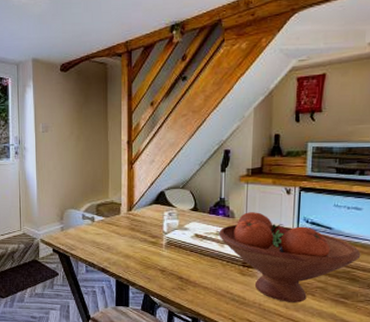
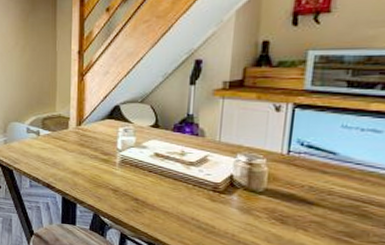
fruit bowl: present [219,212,361,302] -> none [184,131,378,237]

